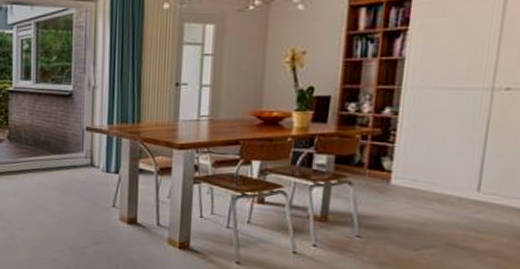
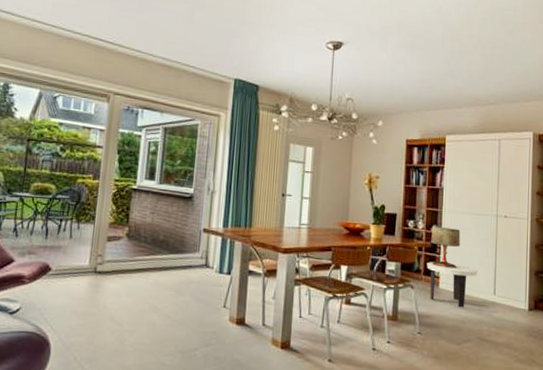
side table: none [373,153,453,208] -> present [427,262,478,308]
table lamp: none [380,108,429,160] -> present [430,226,461,269]

